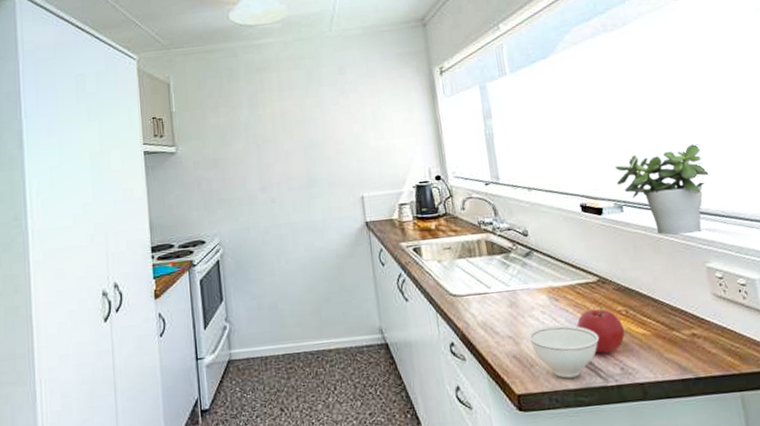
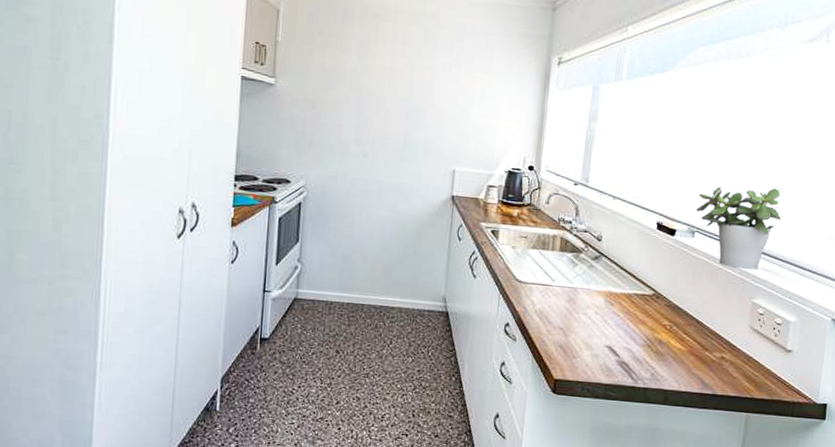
bowl: present [528,324,600,378] -> none [577,324,641,374]
fruit: present [576,305,625,353] -> none [623,317,665,359]

